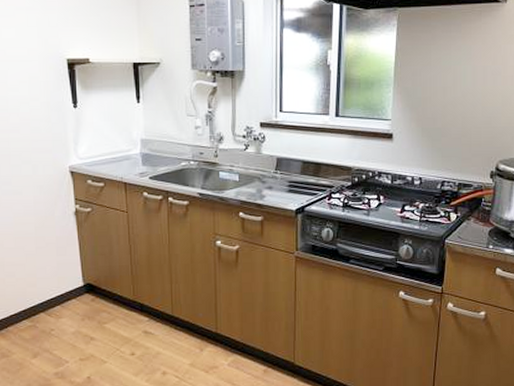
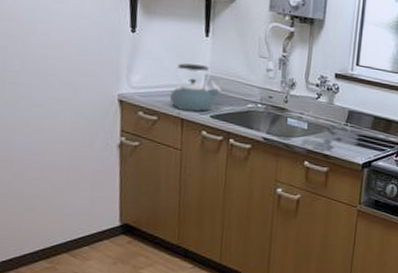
kettle: none [113,130,157,176] -> present [170,63,222,113]

